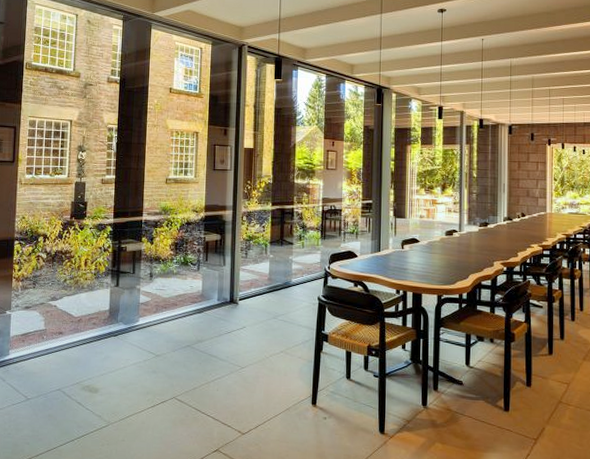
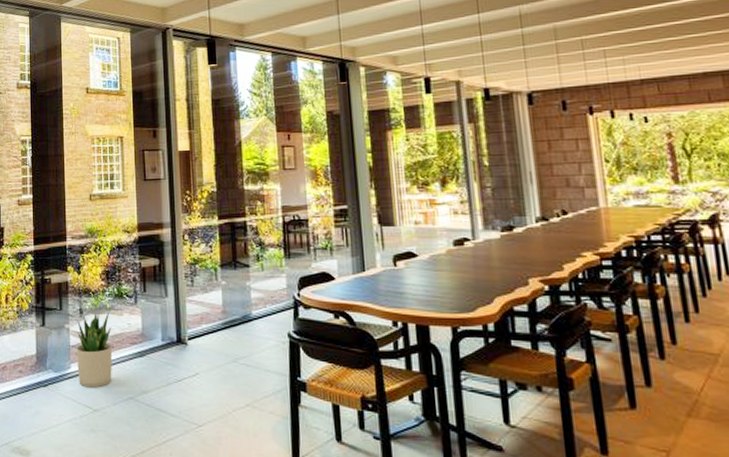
planter: none [144,275,177,338] -> present [77,310,112,388]

